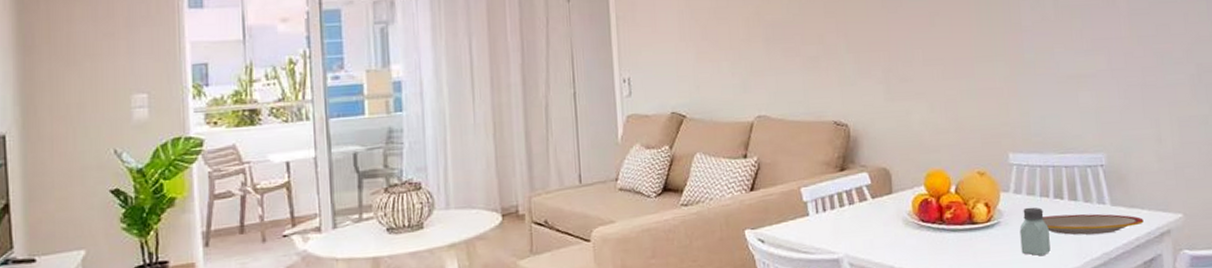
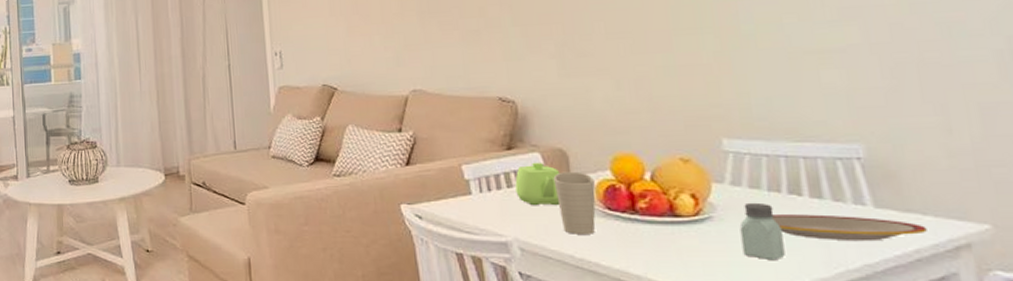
teapot: none [846,181,884,223] -> present [515,162,561,206]
cup: none [878,188,913,247] -> present [553,171,596,234]

